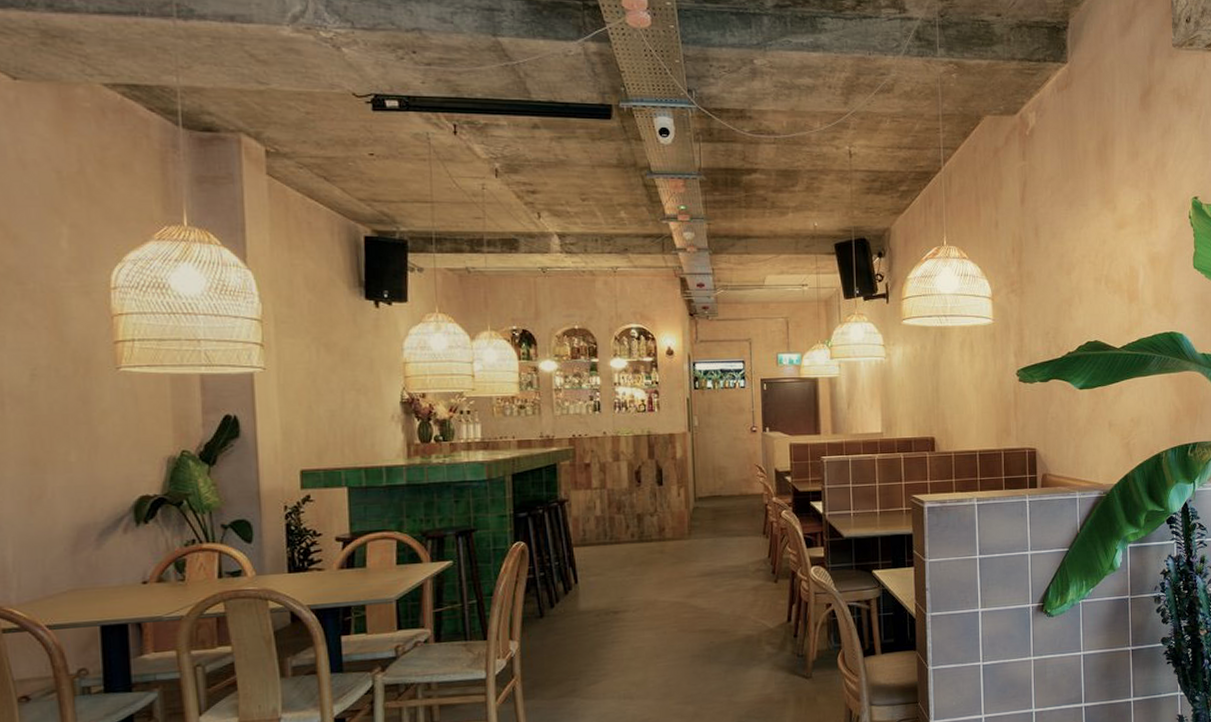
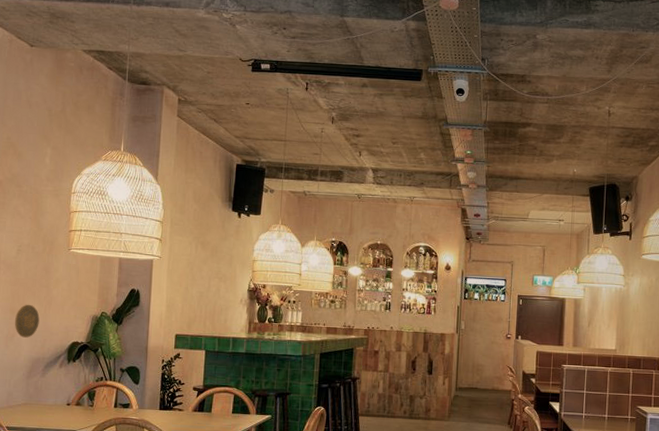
decorative plate: none [39,450,82,498] -> present [14,304,40,338]

